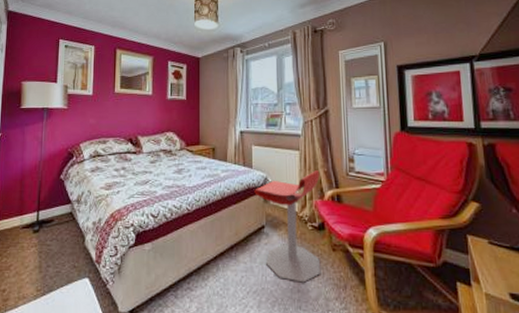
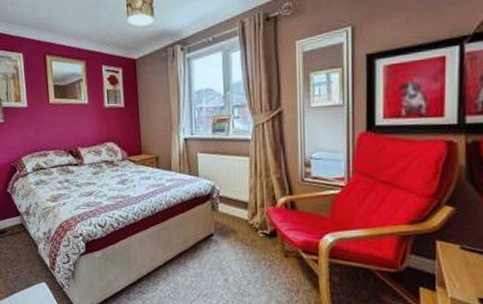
stool: present [254,170,321,283] -> none [201,177,273,287]

